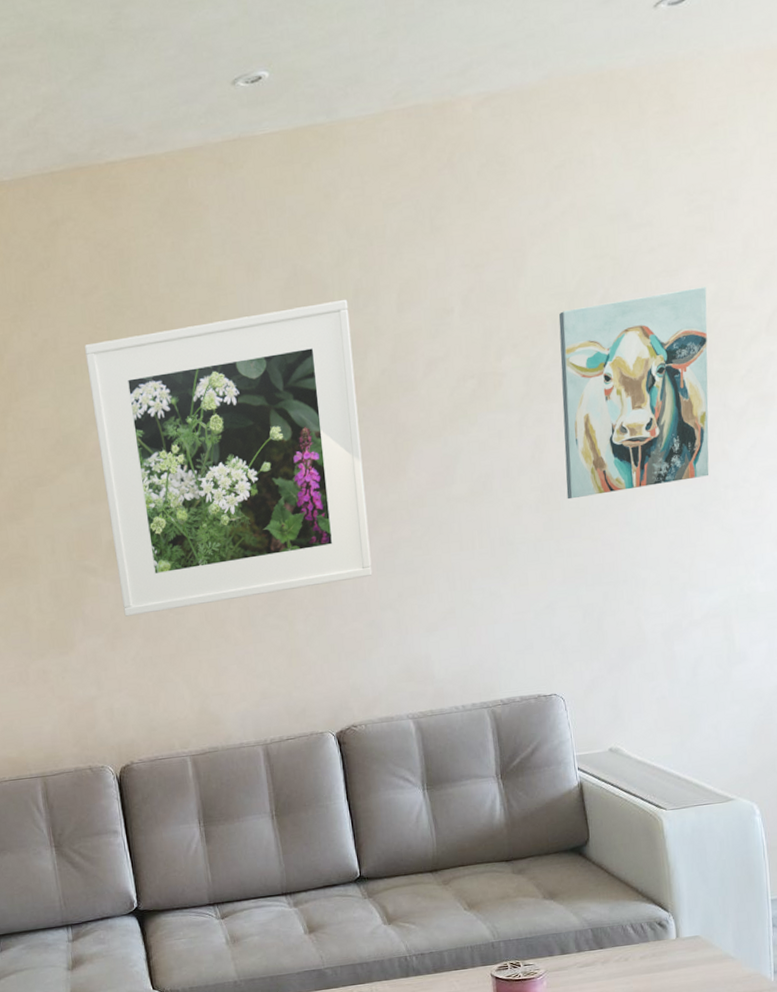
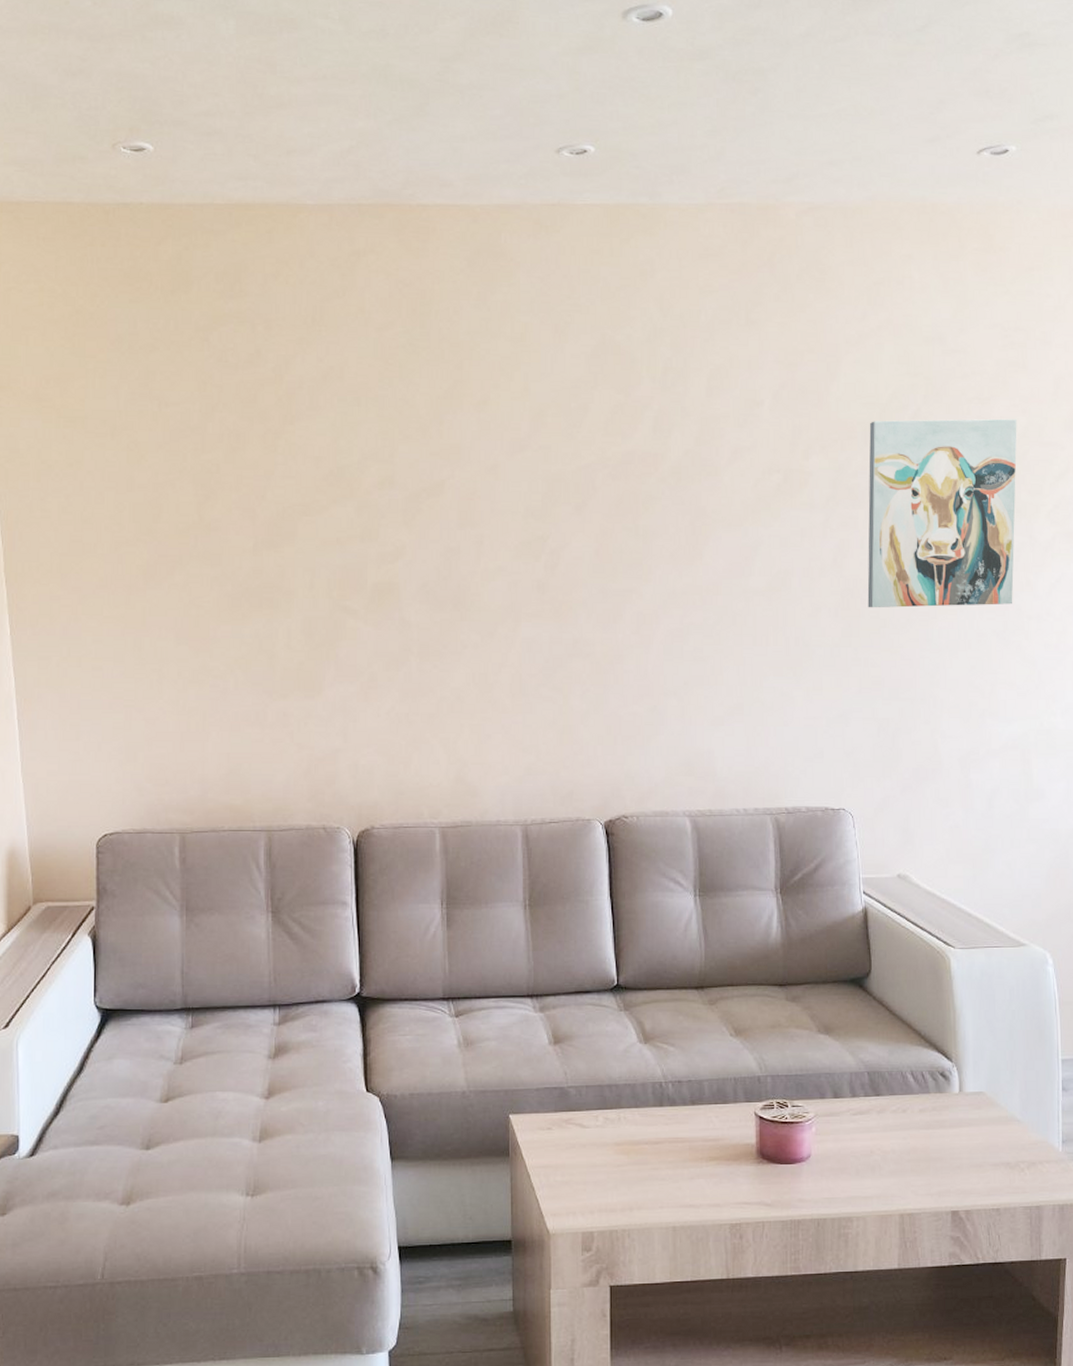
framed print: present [85,299,372,617] -> none [373,375,658,667]

